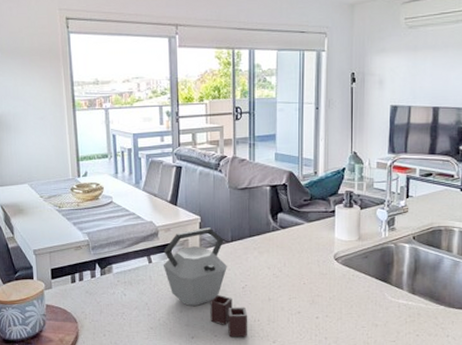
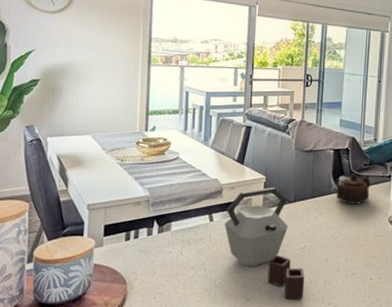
teapot: none [275,210,312,243] -> present [336,173,370,205]

